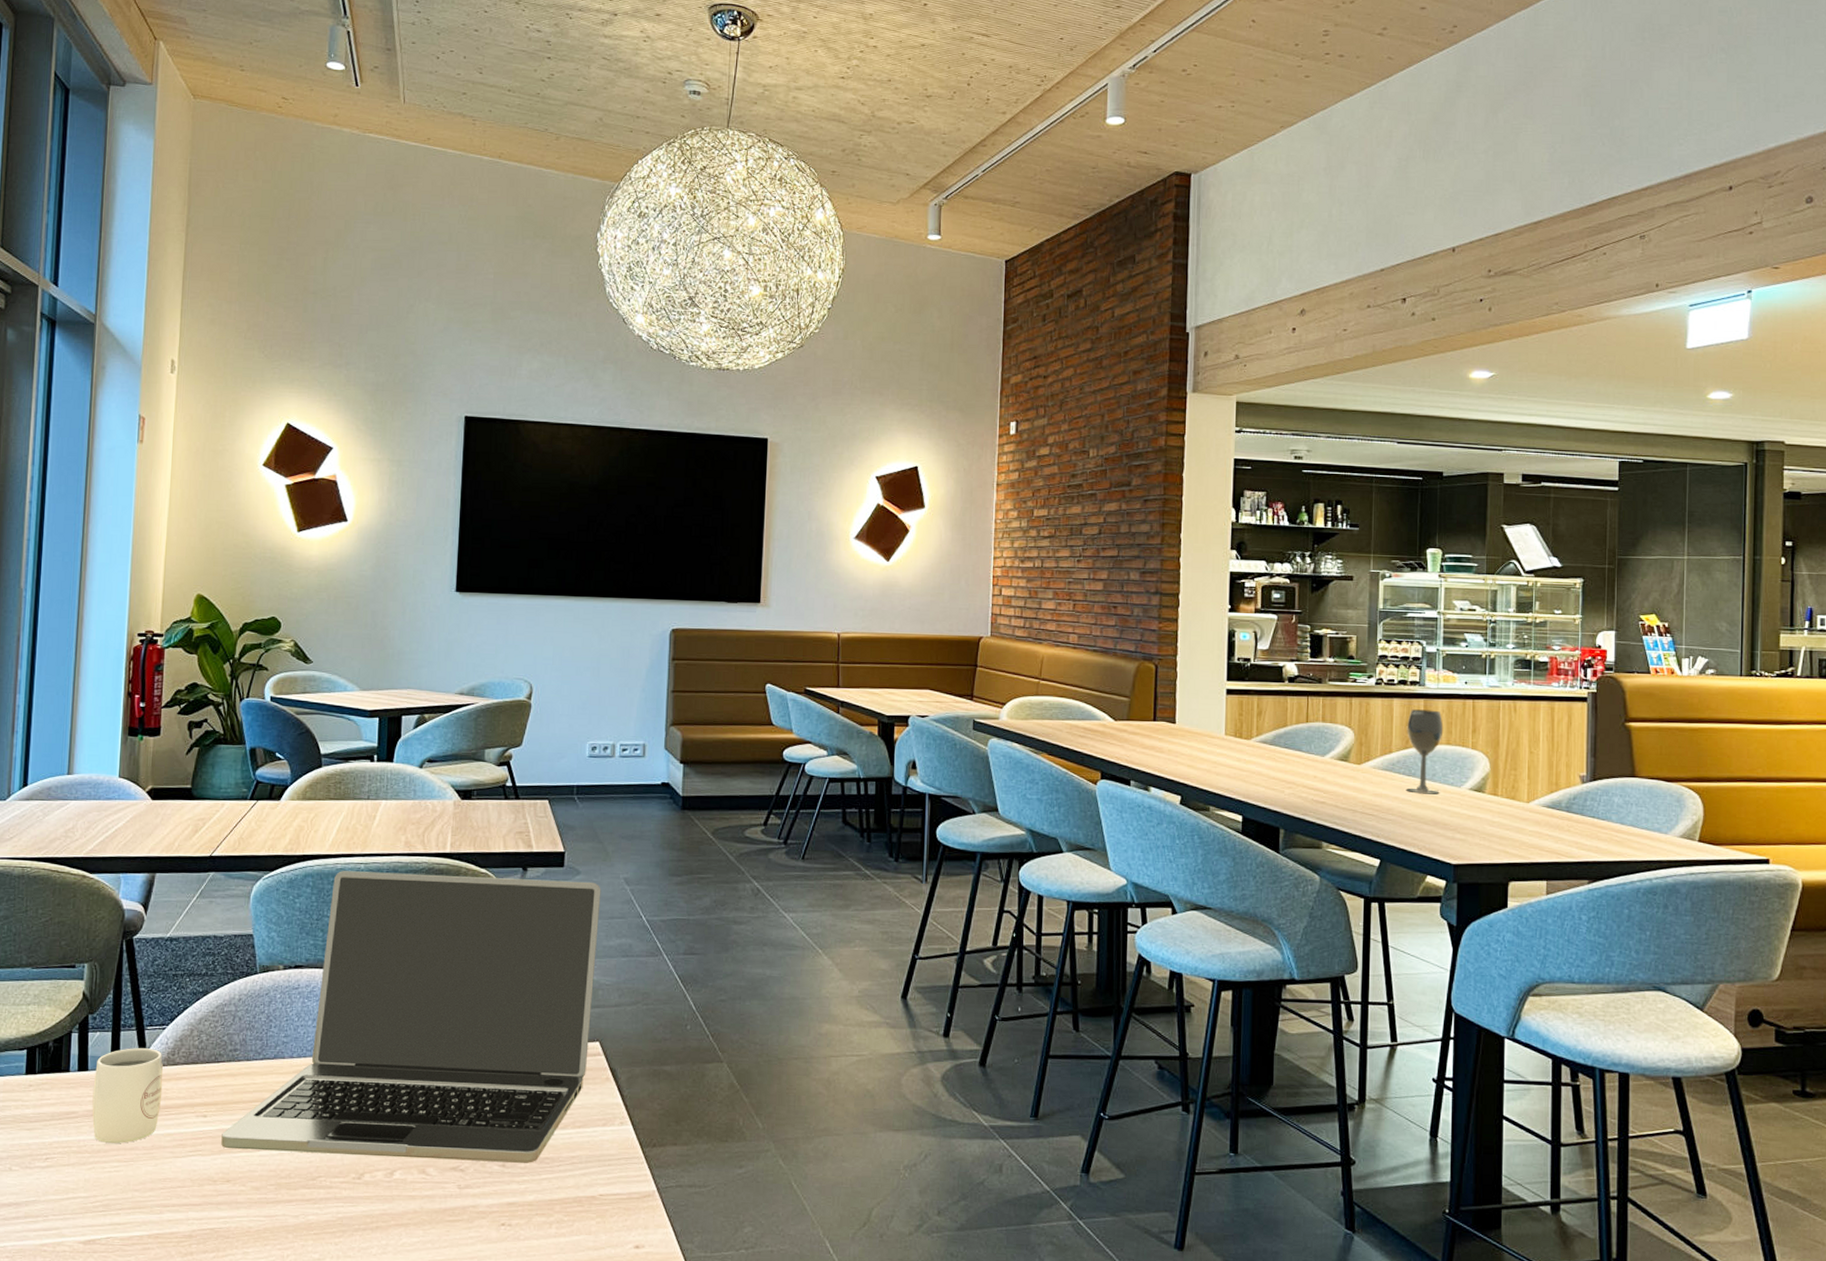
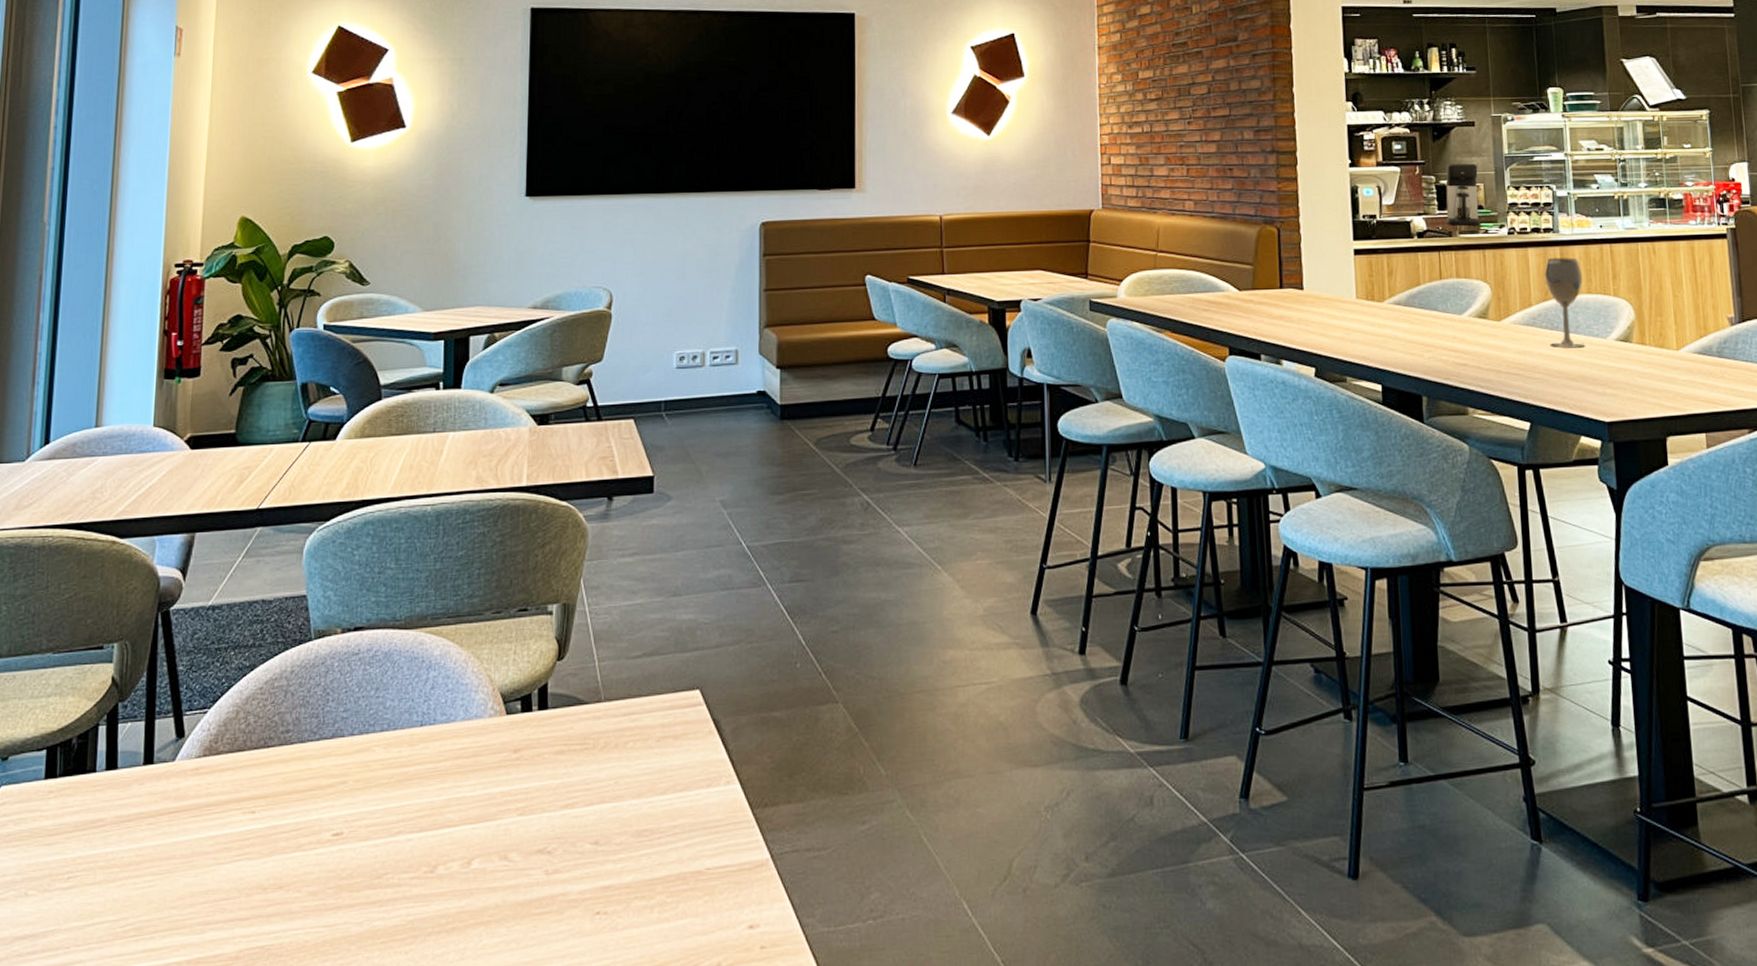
mug: present [92,1048,164,1143] -> none [122,737,205,853]
laptop: present [221,871,601,1163] -> none [272,507,696,849]
coffee maker: none [1318,615,1352,675] -> present [1445,163,1480,227]

